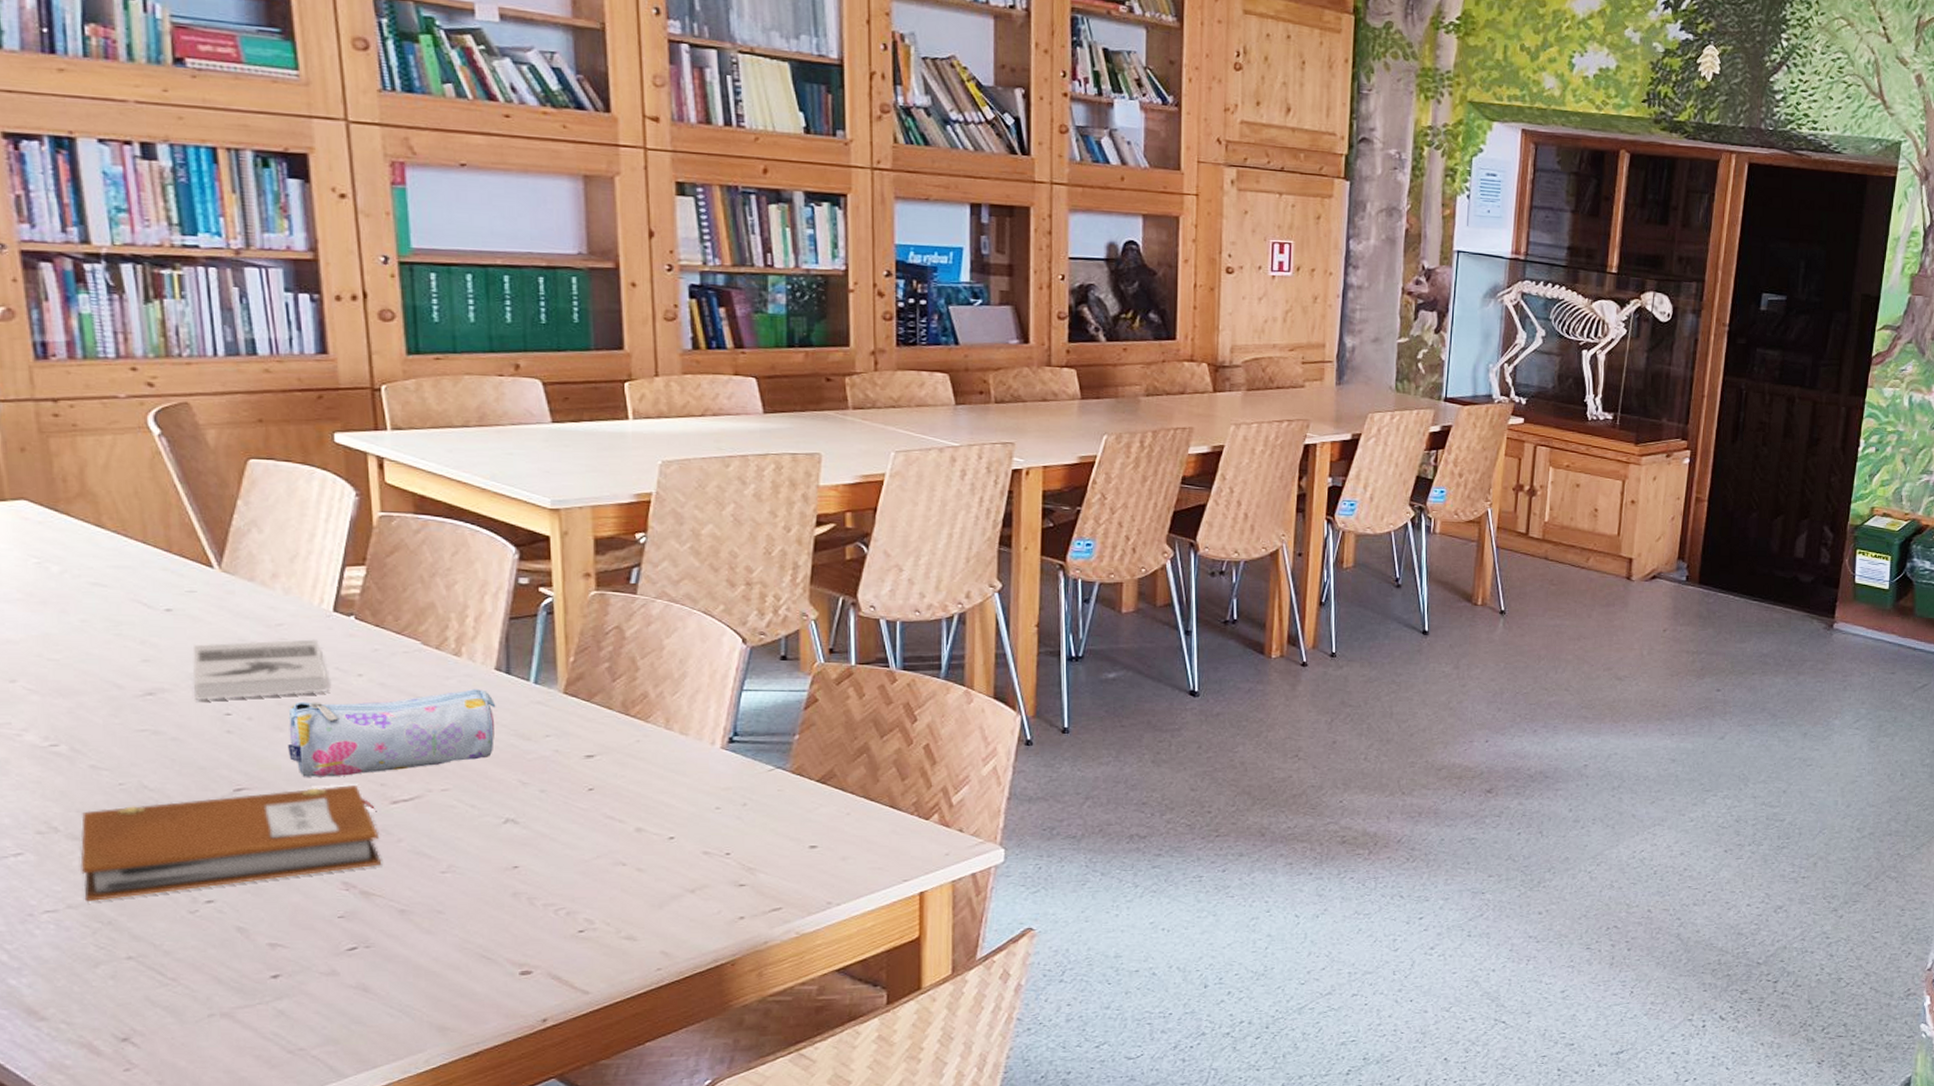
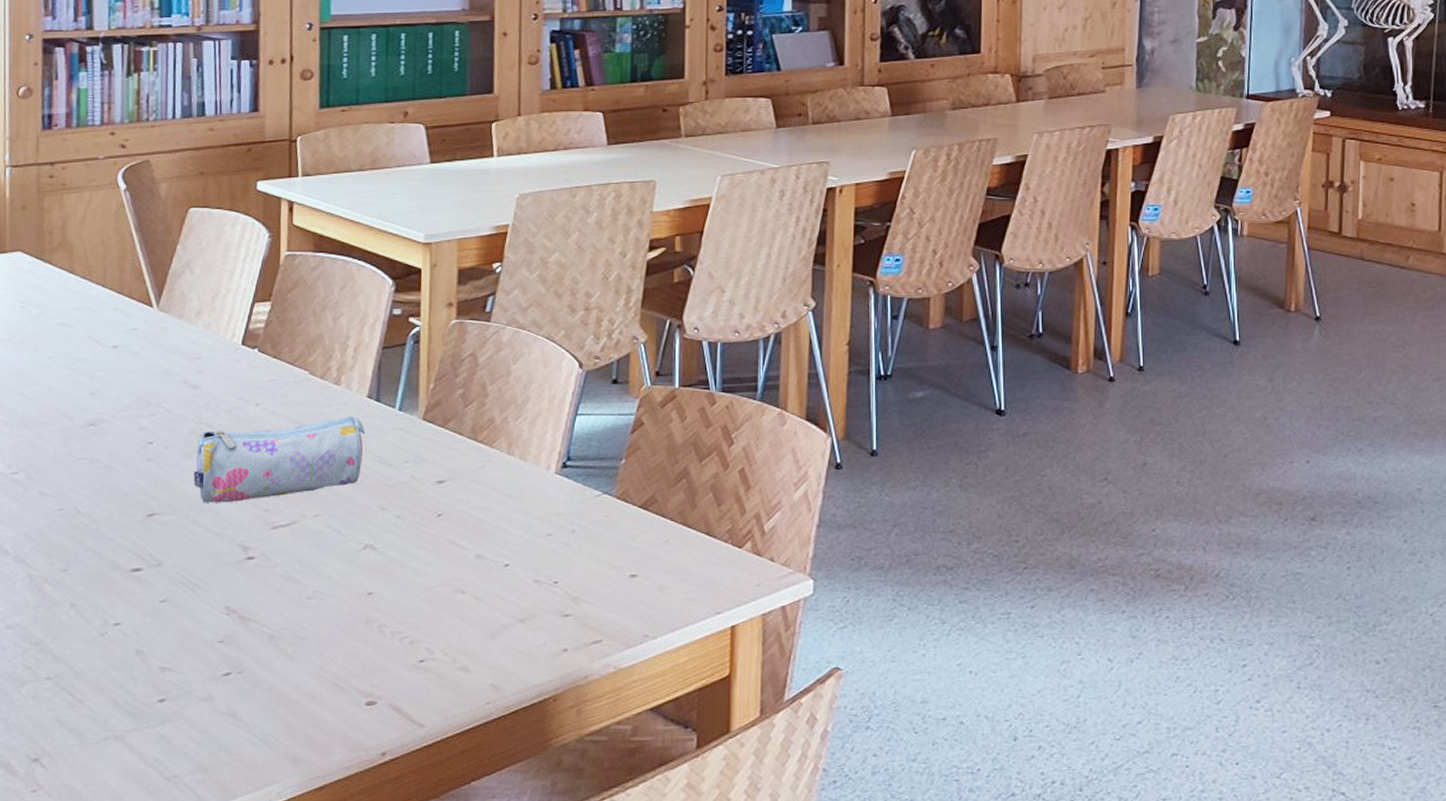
notebook: present [80,785,382,902] -> none [20,511,259,623]
book: present [192,639,329,700] -> none [125,371,232,430]

